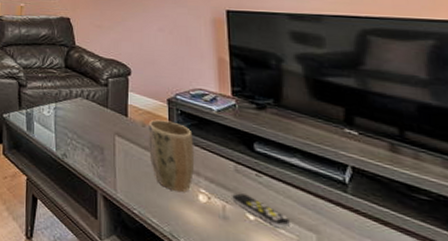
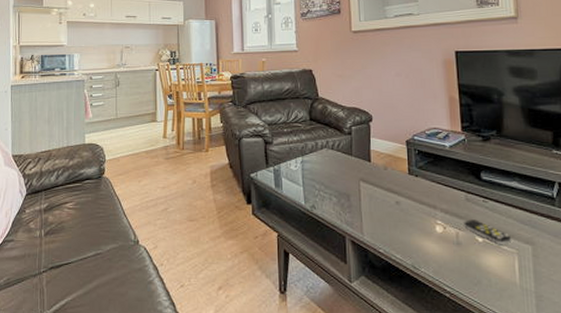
plant pot: present [148,119,195,192] -> none [390,161,432,226]

